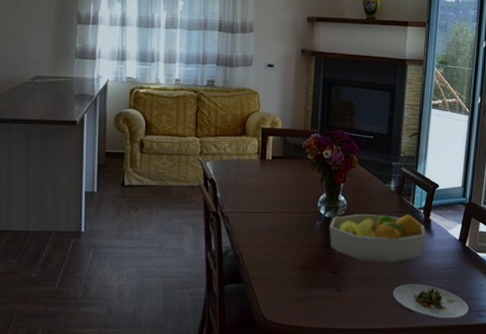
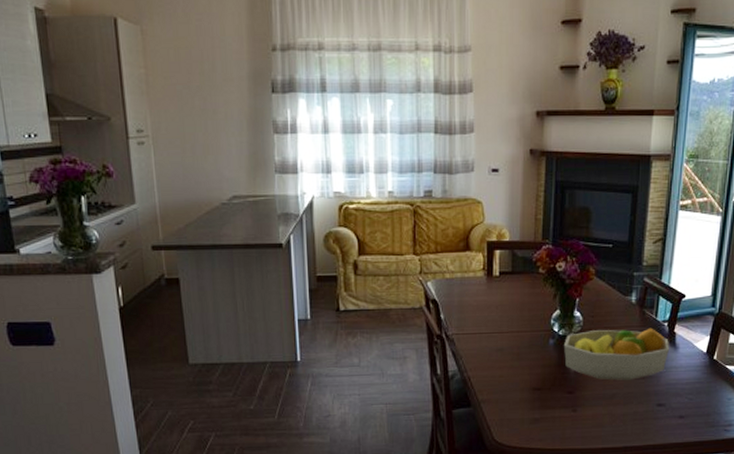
salad plate: present [392,284,469,320] -> none [632,400,715,436]

